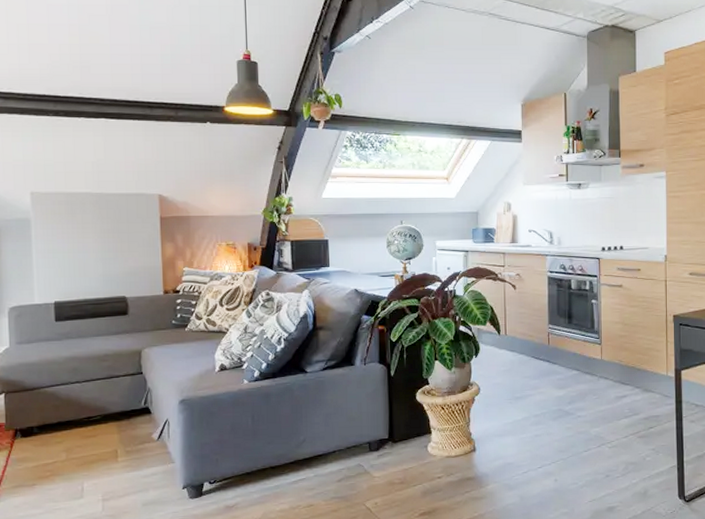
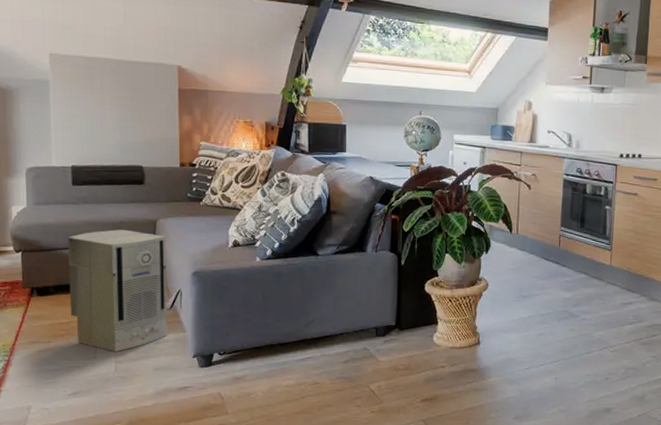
air purifier: none [51,362,156,489] -> present [68,229,168,352]

